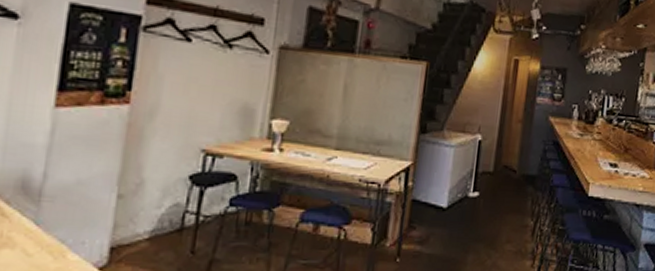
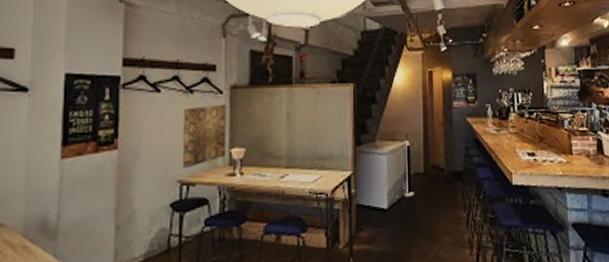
wall art: none [209,65,272,137] -> present [182,104,226,169]

